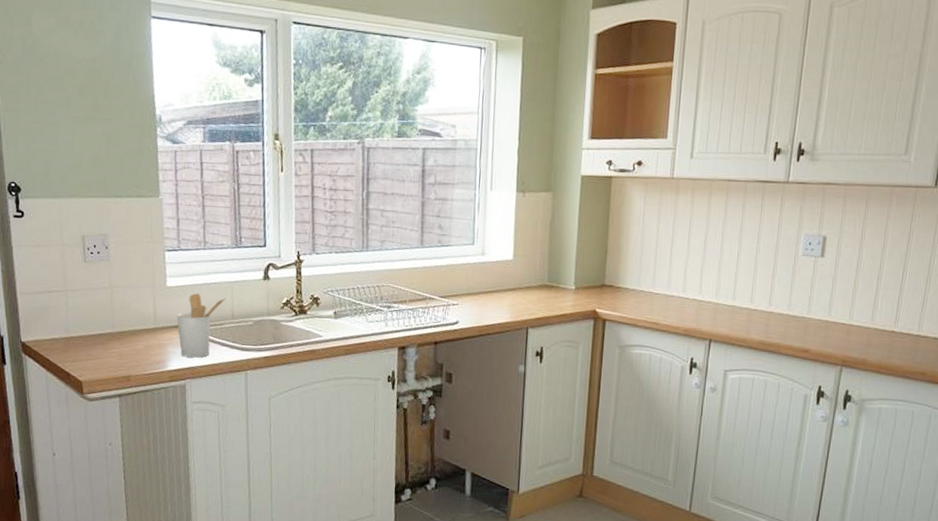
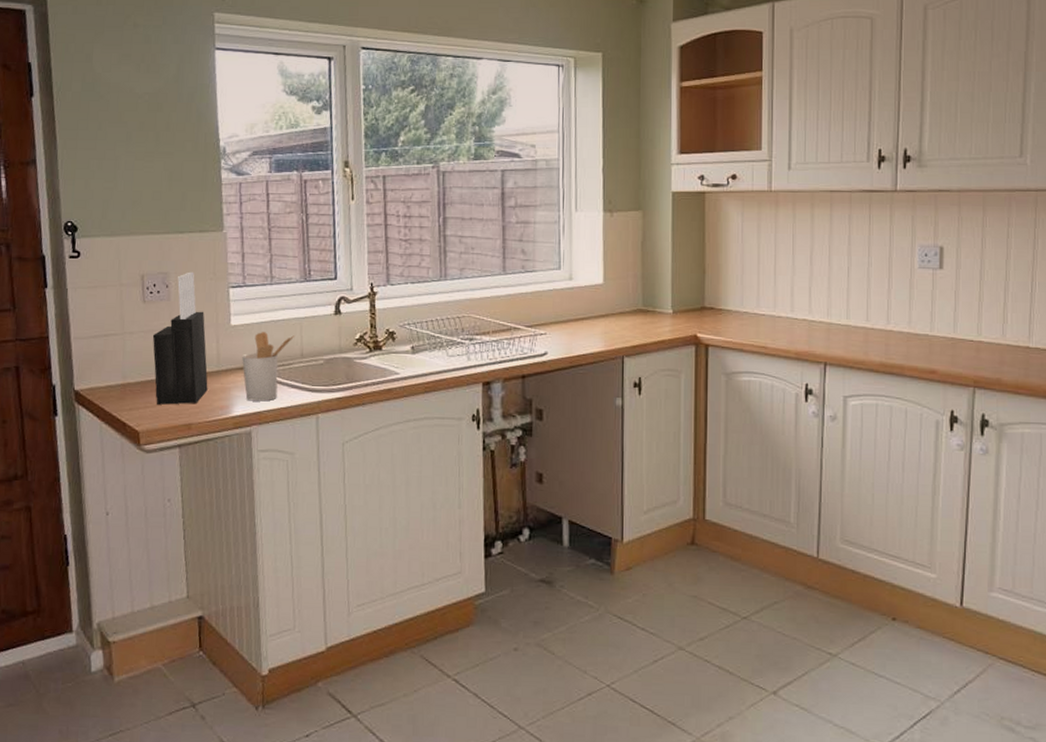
knife block: none [93,234,146,358] -> present [152,271,208,405]

